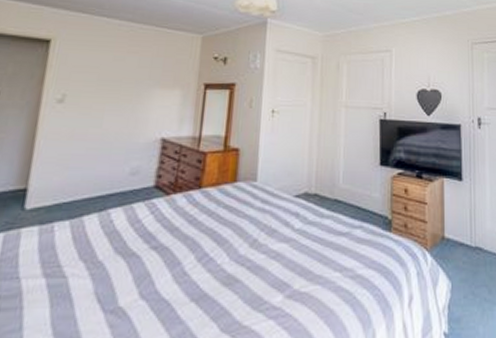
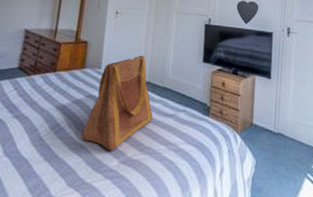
tote bag: none [235,161,323,284] -> present [81,55,153,151]

